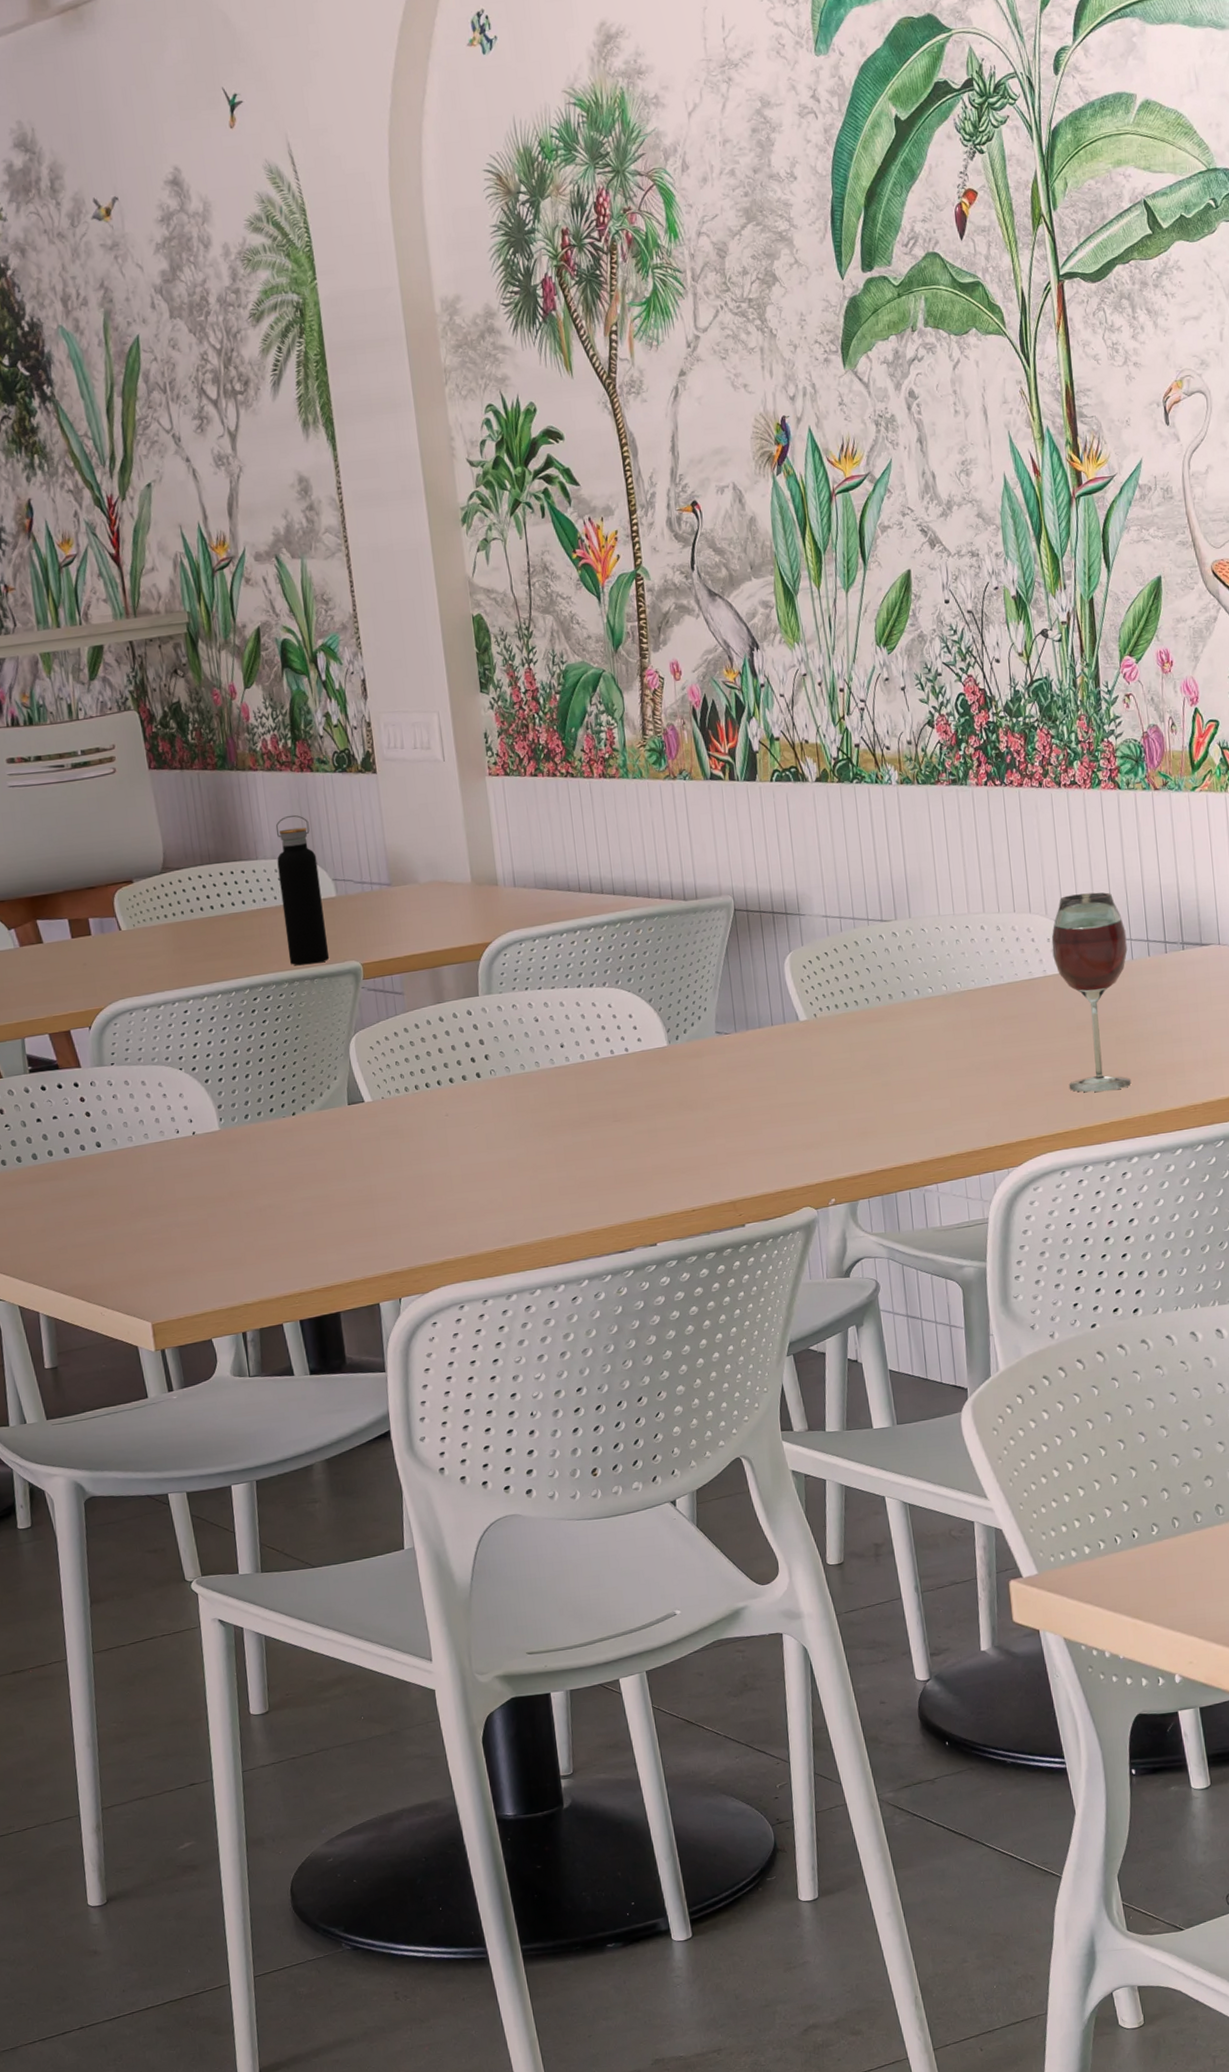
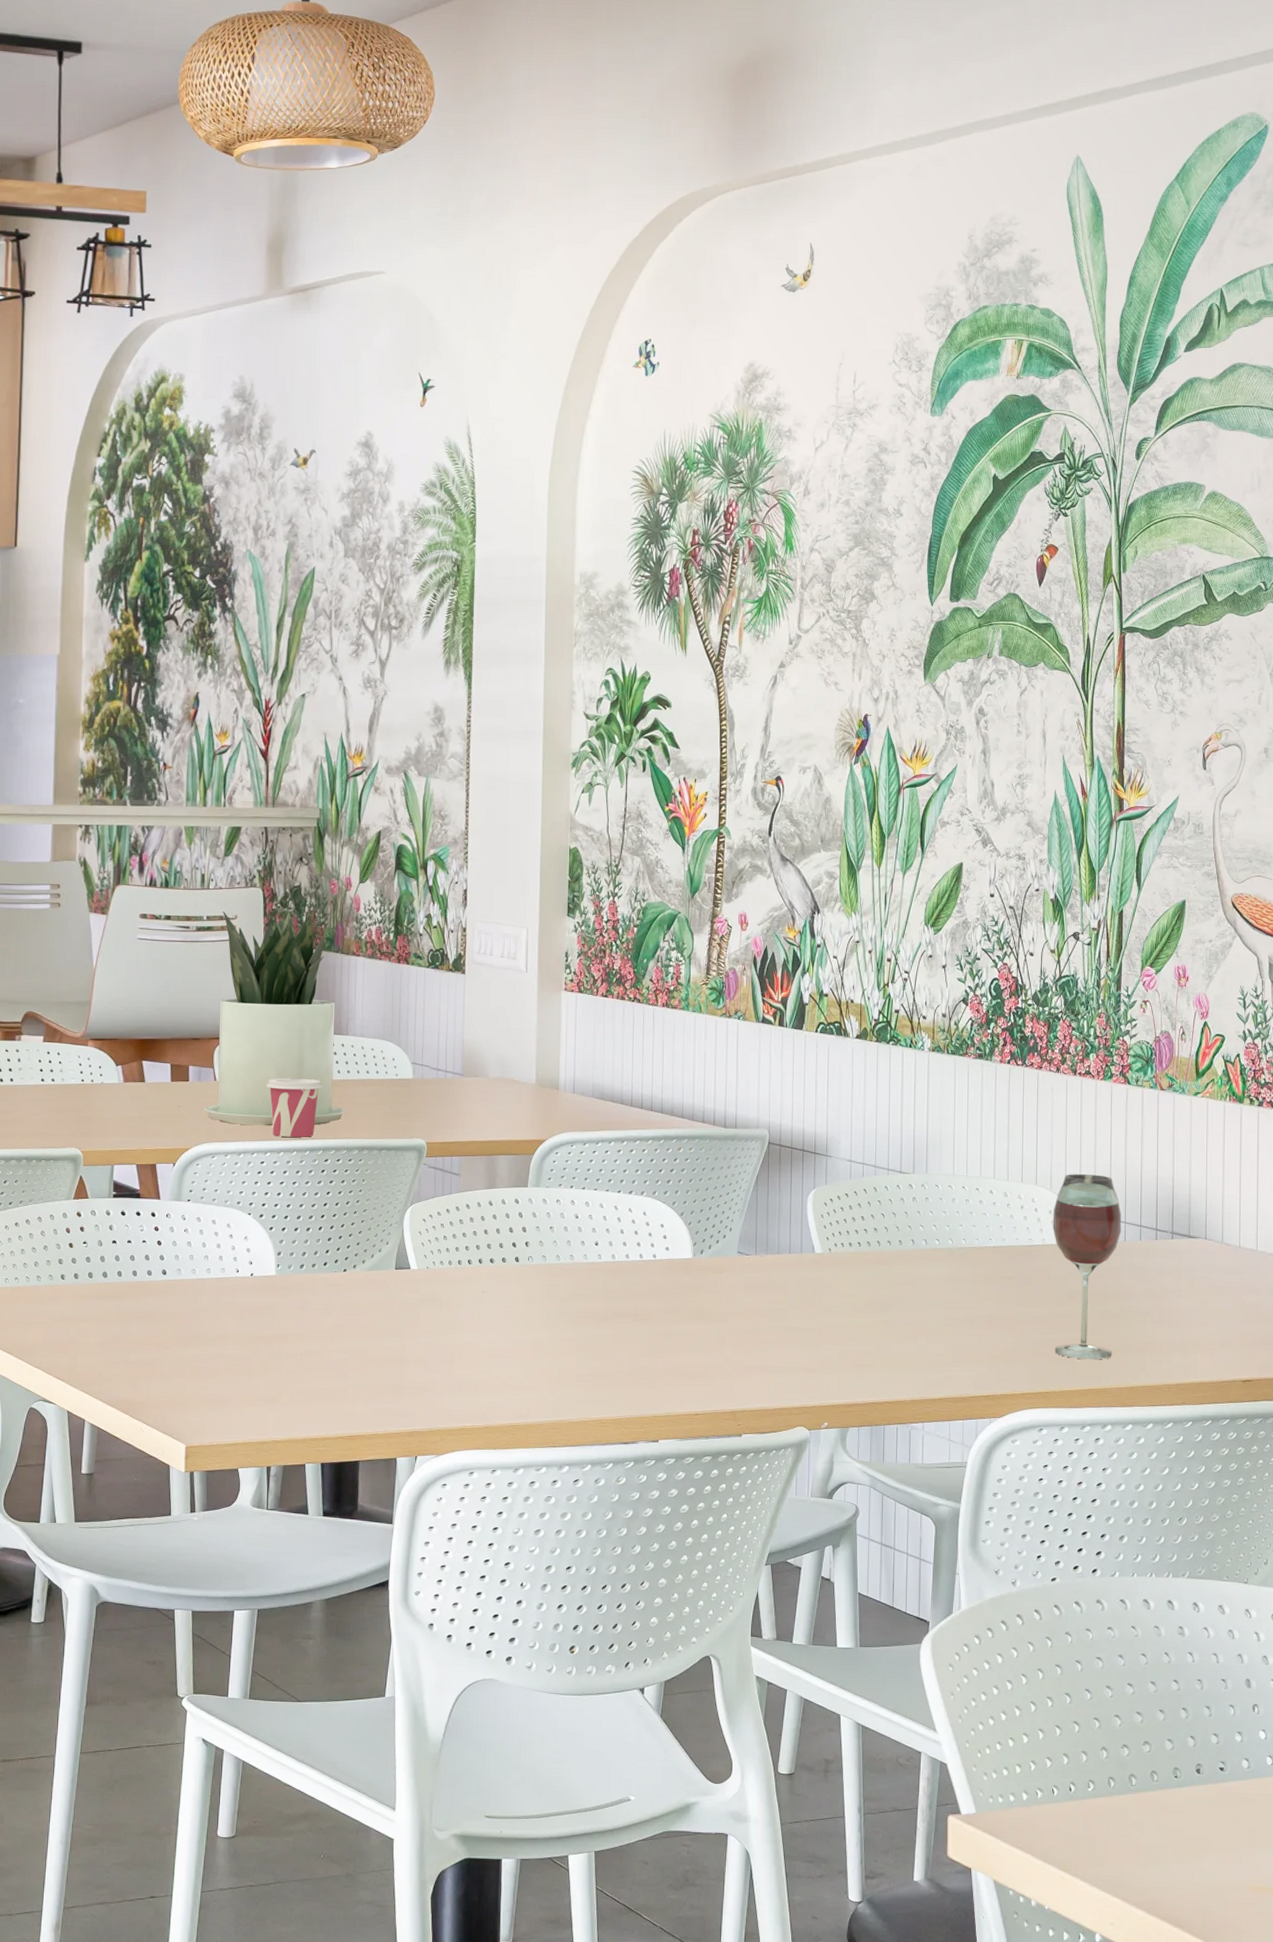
planter: none [98,729,269,975] -> present [204,912,346,1126]
cup: none [176,913,239,981] -> present [265,1078,323,1137]
water bottle: present [275,814,330,966] -> none [362,1000,401,1136]

